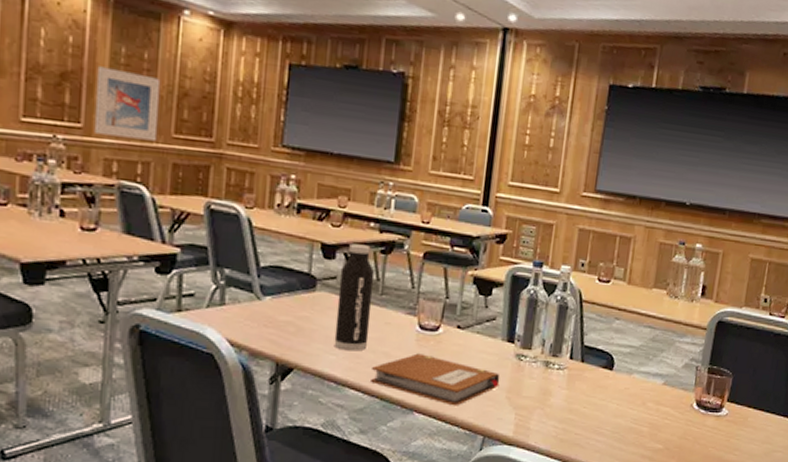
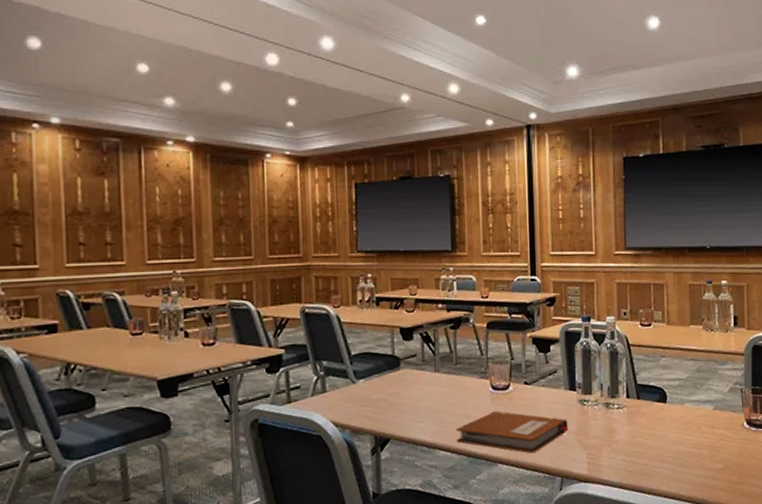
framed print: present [93,66,161,142] -> none [202,209,256,266]
water bottle: present [334,243,375,351] -> none [419,324,450,418]

